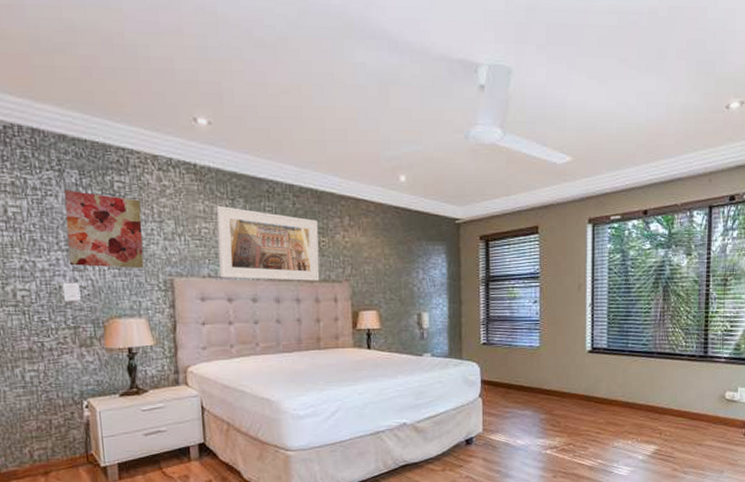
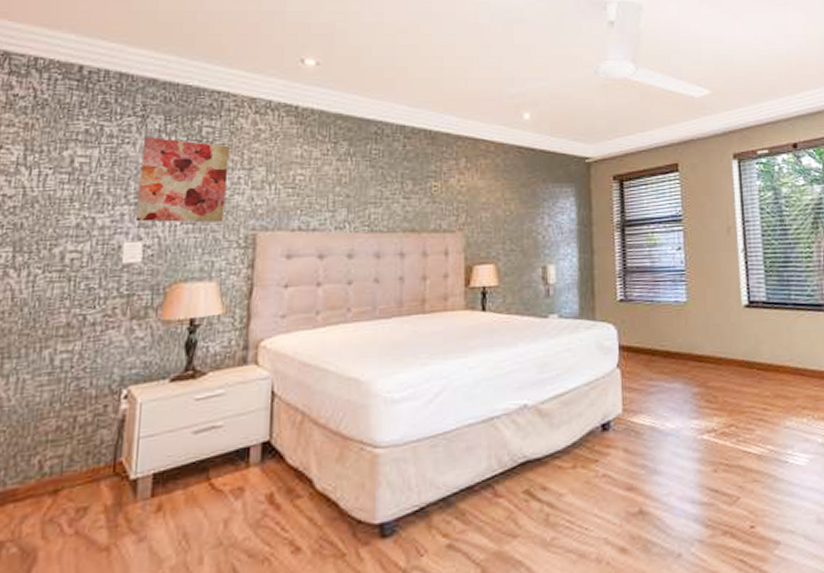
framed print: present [216,206,320,281] -> none [311,150,430,232]

